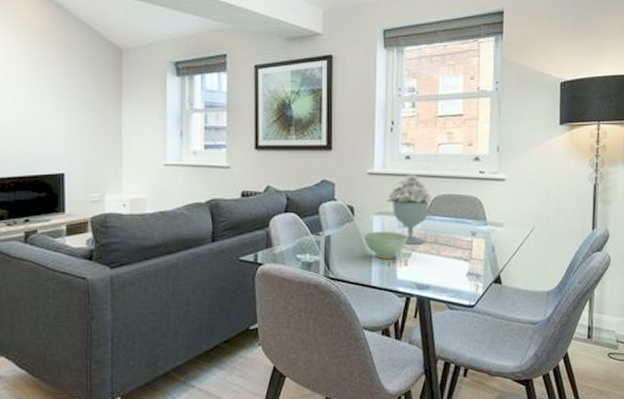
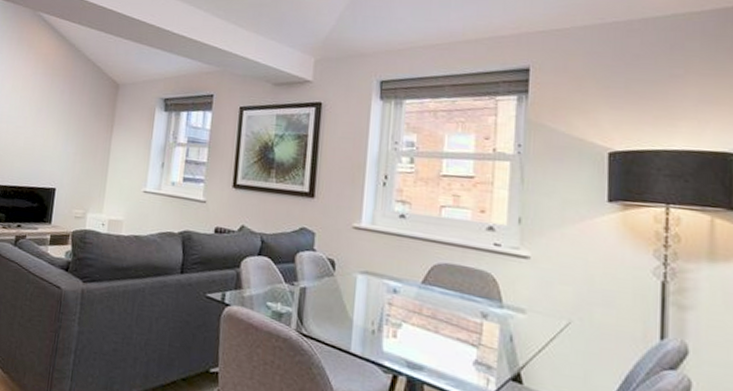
bowl: present [363,232,408,260] -> none [344,291,398,327]
bouquet: present [386,175,433,245] -> none [374,235,432,317]

